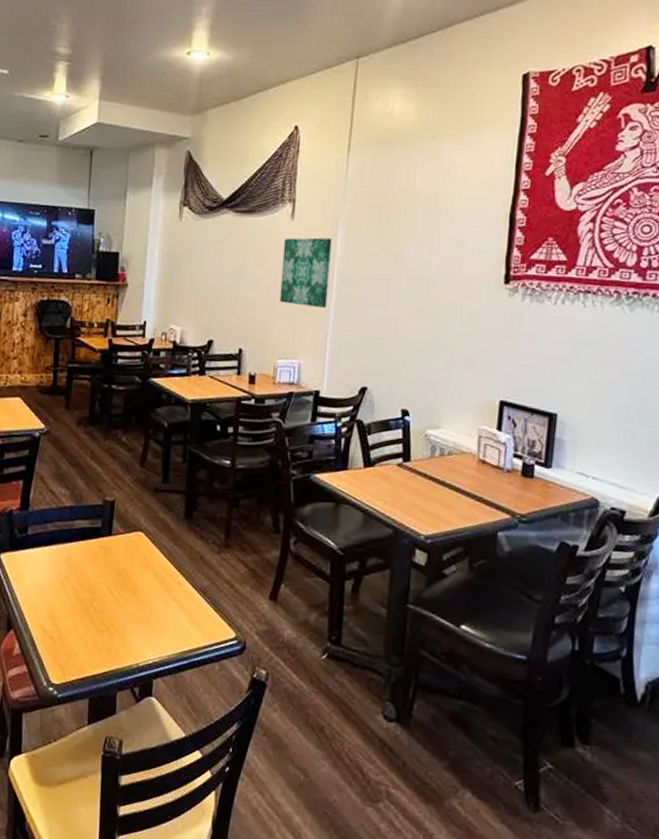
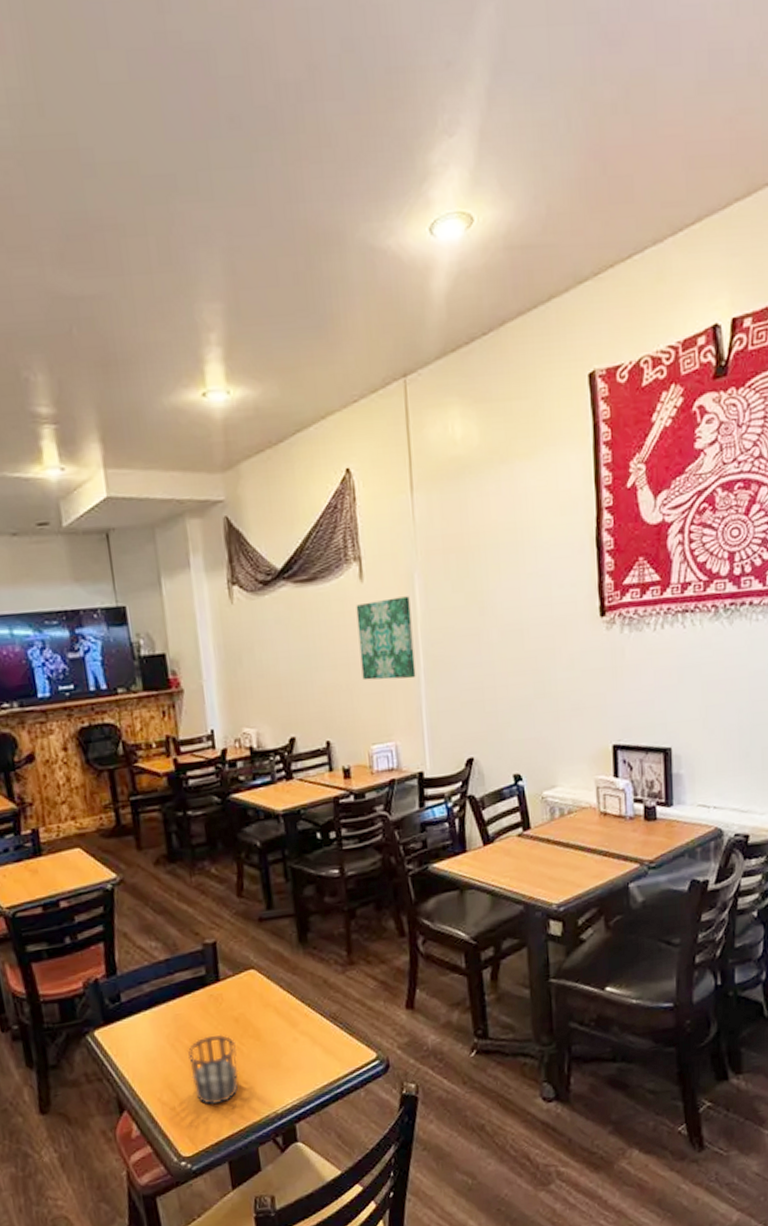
cup: none [72,581,115,645] -> present [188,1034,239,1105]

